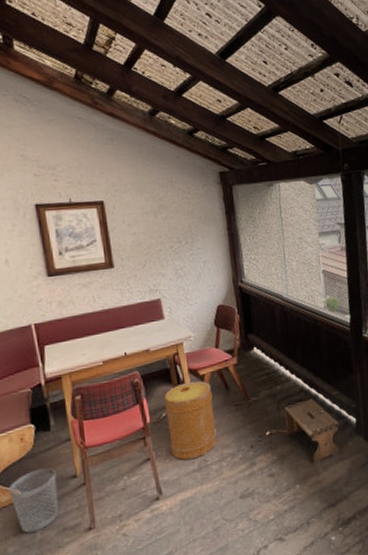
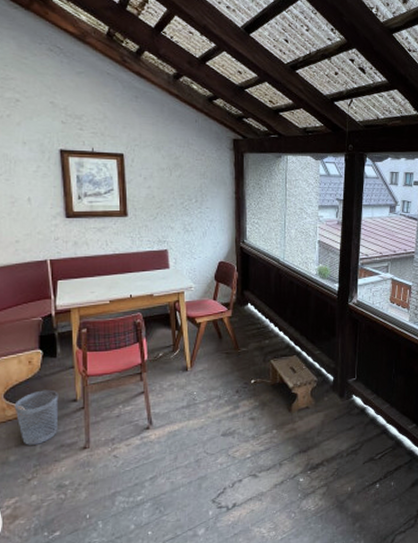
basket: present [164,380,217,460] -> none [162,327,206,397]

